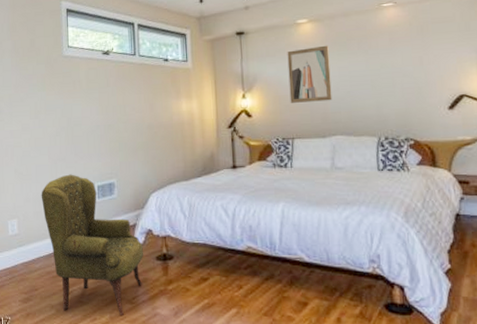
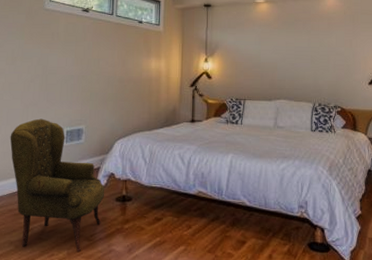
wall art: present [287,45,332,103] -> none [245,23,280,70]

